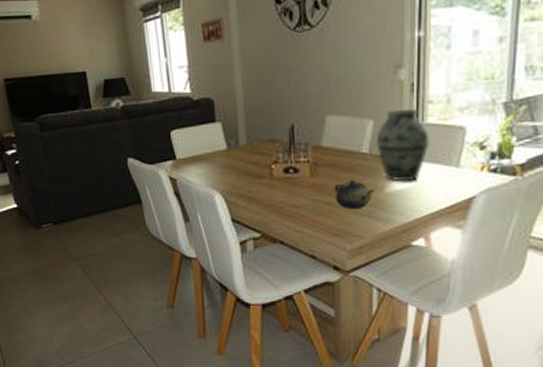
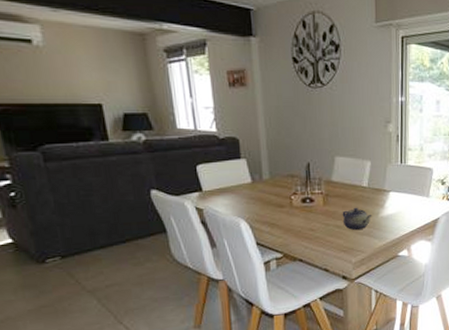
vase: present [376,109,429,182] -> none [373,155,410,209]

